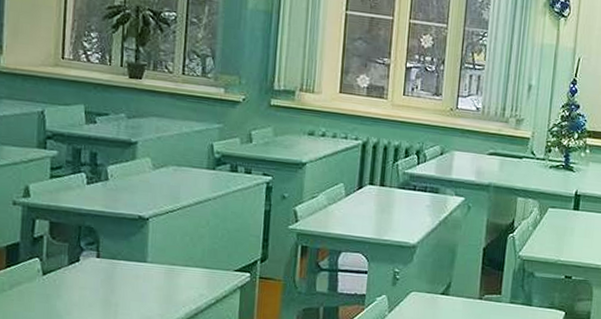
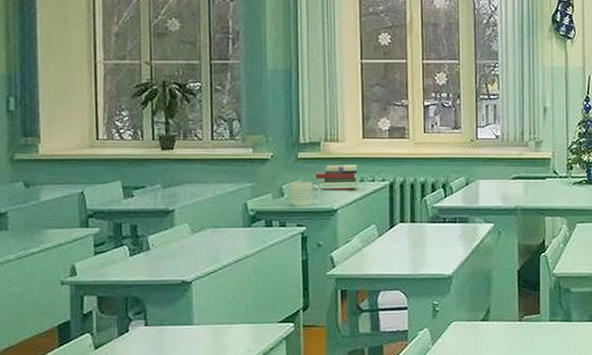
mug: none [258,128,291,156] -> present [289,181,320,207]
books: none [286,116,332,145] -> present [315,165,358,191]

